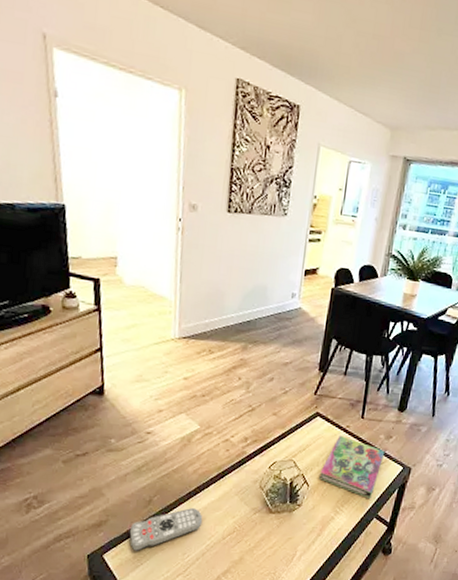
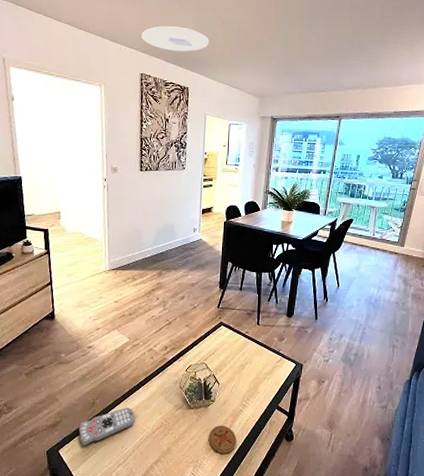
ceiling light: none [241,13,333,56] -> present [142,25,210,52]
coaster: none [290,533,325,566] -> present [208,425,237,454]
book: present [319,435,385,498] -> none [227,339,280,392]

